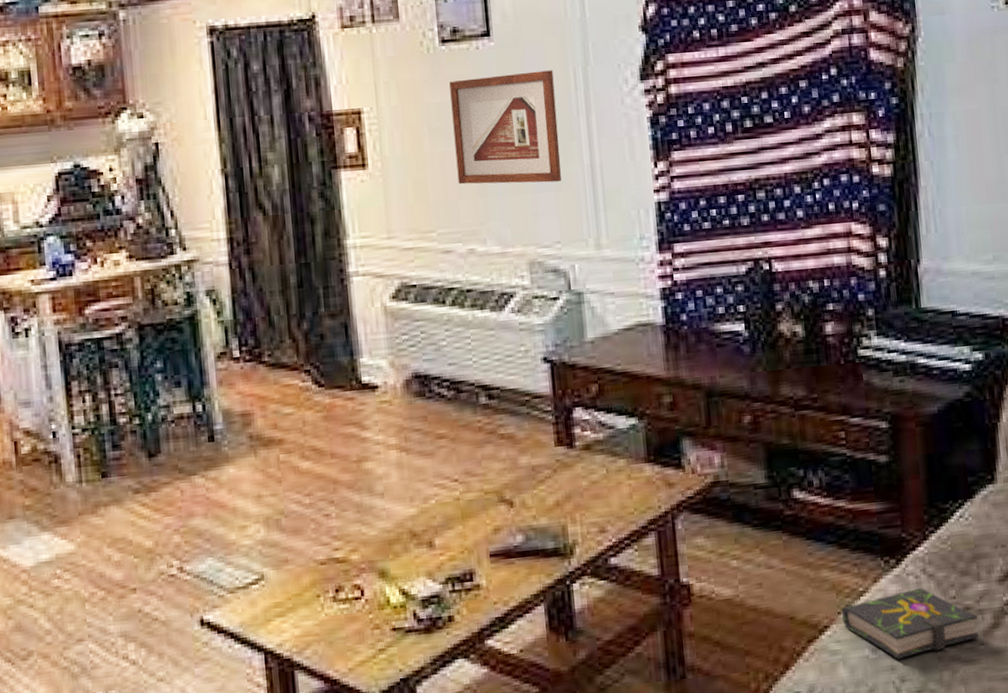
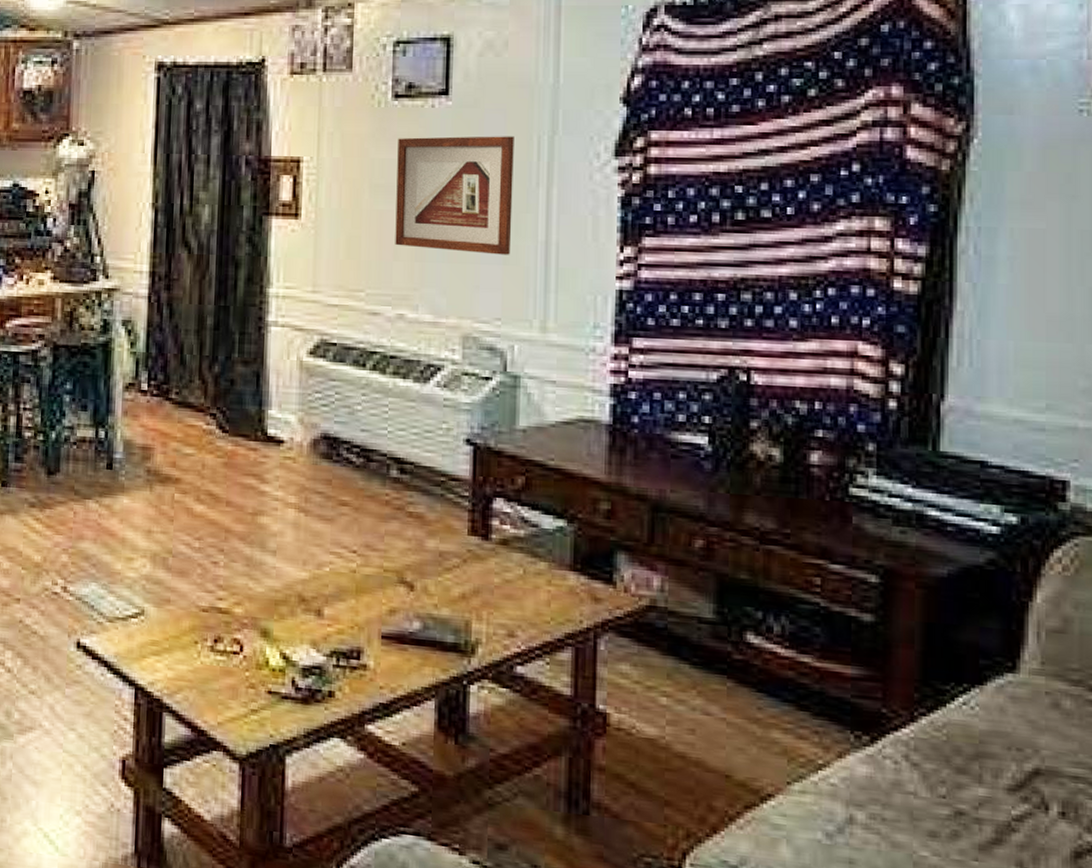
book: present [841,588,979,659] -> none [791,775,973,855]

